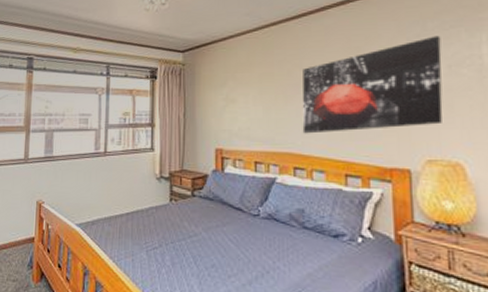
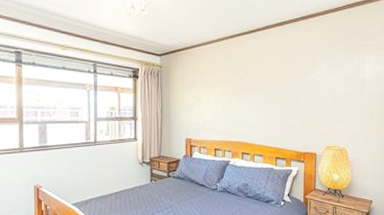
wall art: present [302,35,443,134] -> none [249,55,342,127]

